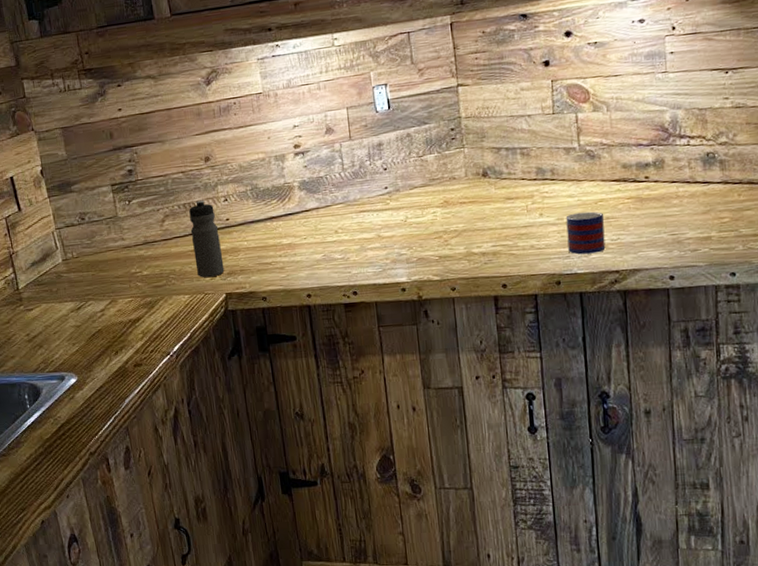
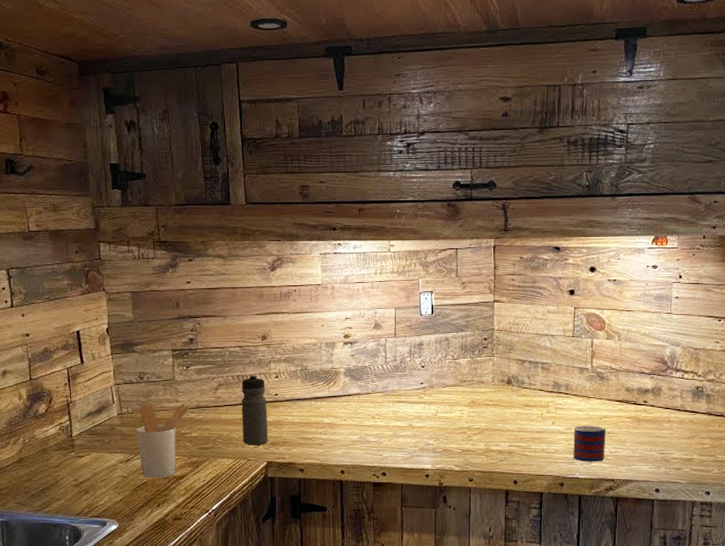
utensil holder: none [83,240,137,325] -> present [136,403,190,478]

